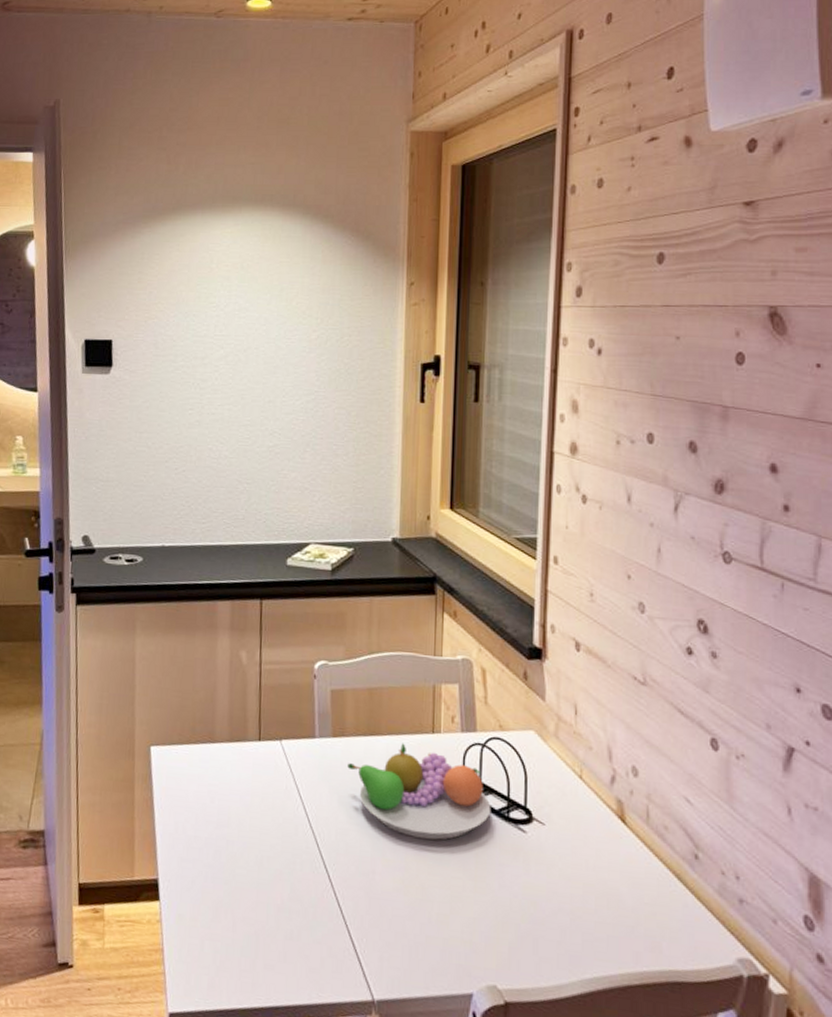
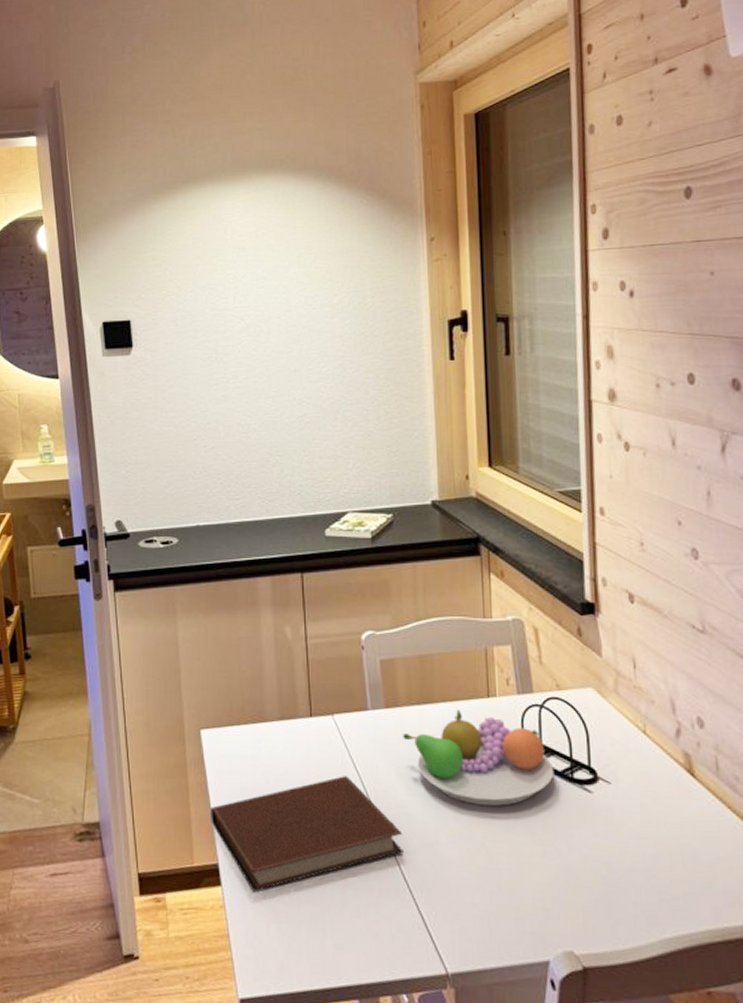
notebook: none [154,800,340,909] -> present [211,776,404,893]

